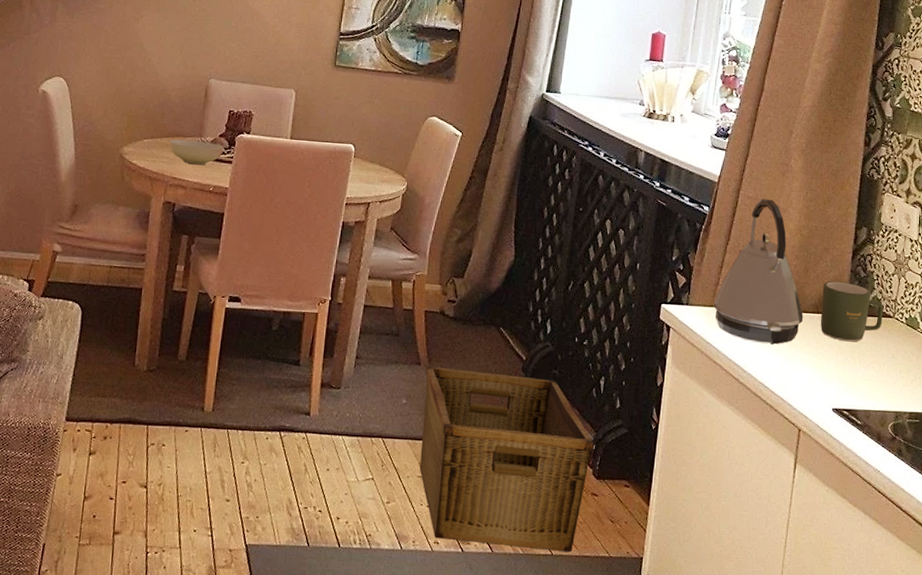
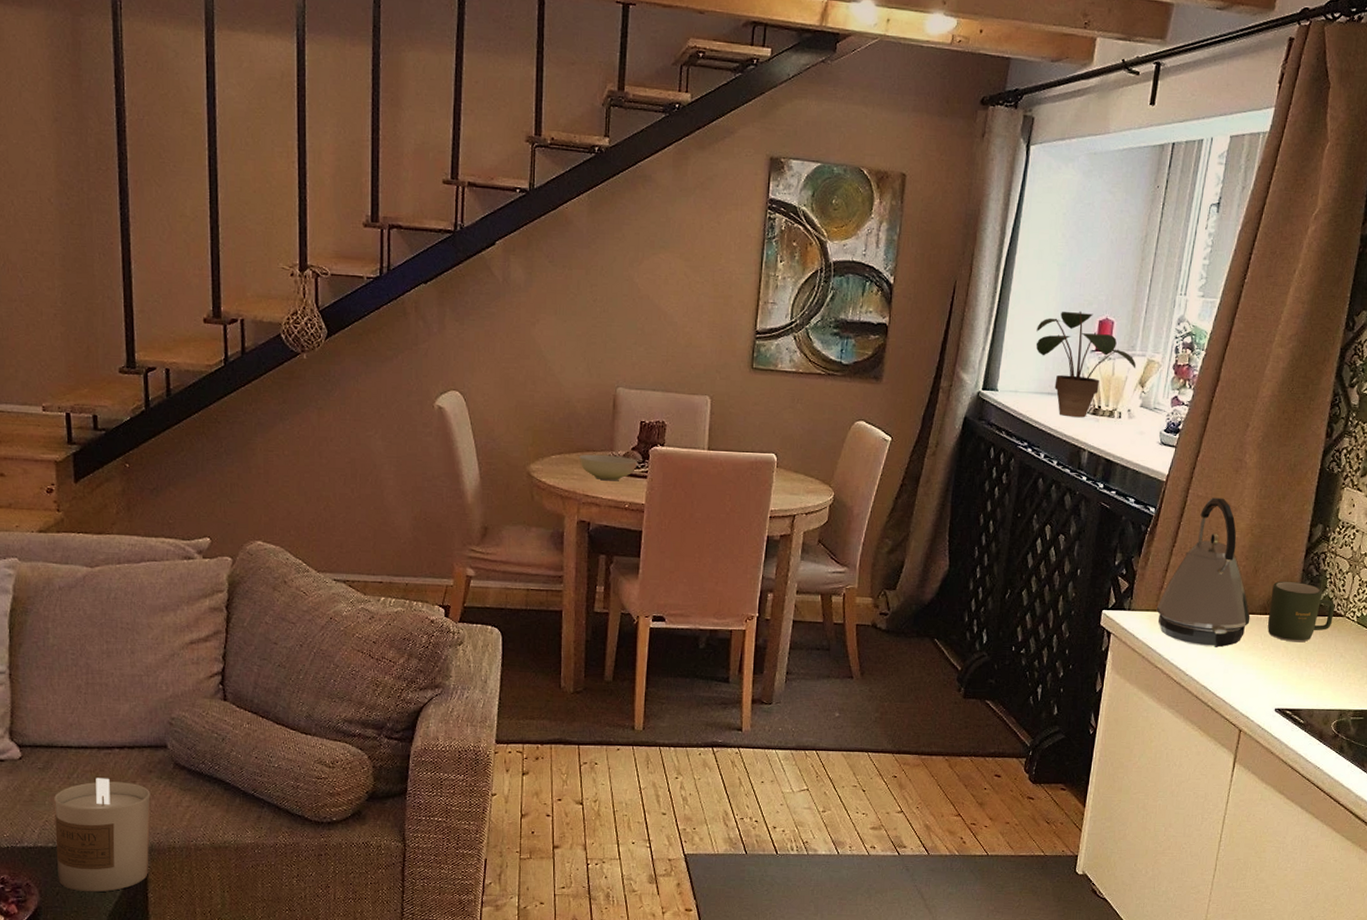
hamper: present [419,366,594,552] -> none [854,679,1030,853]
potted plant: none [595,24,687,121] -> present [1036,310,1137,418]

